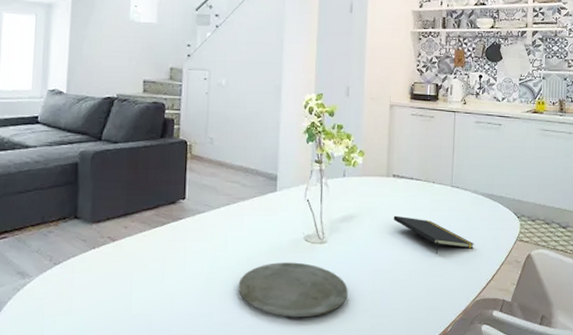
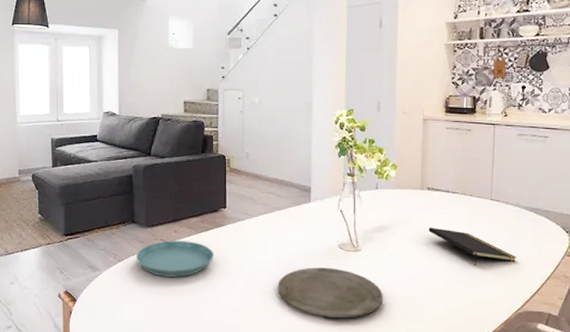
saucer: none [76,238,169,282] -> present [136,240,214,278]

